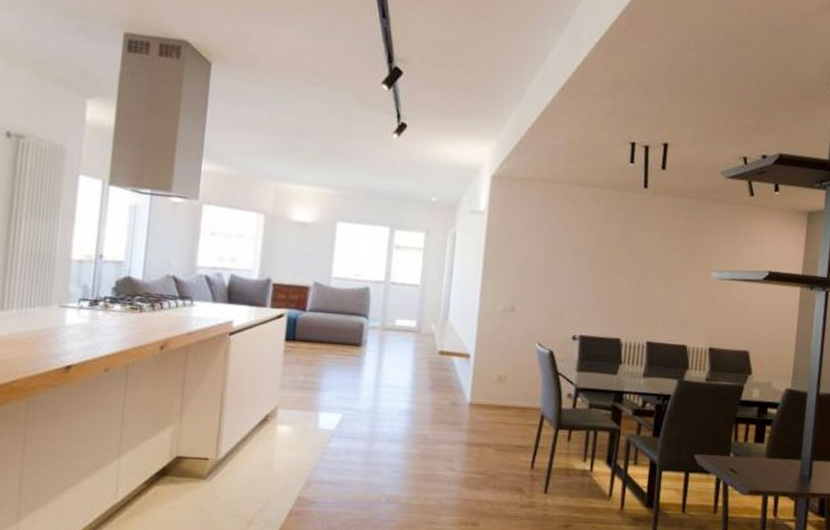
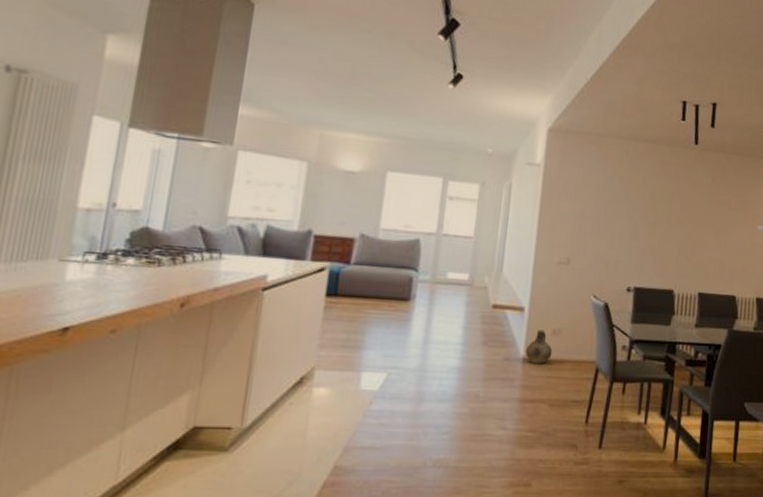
ceramic jug: none [472,376,498,410] -> present [526,329,553,365]

